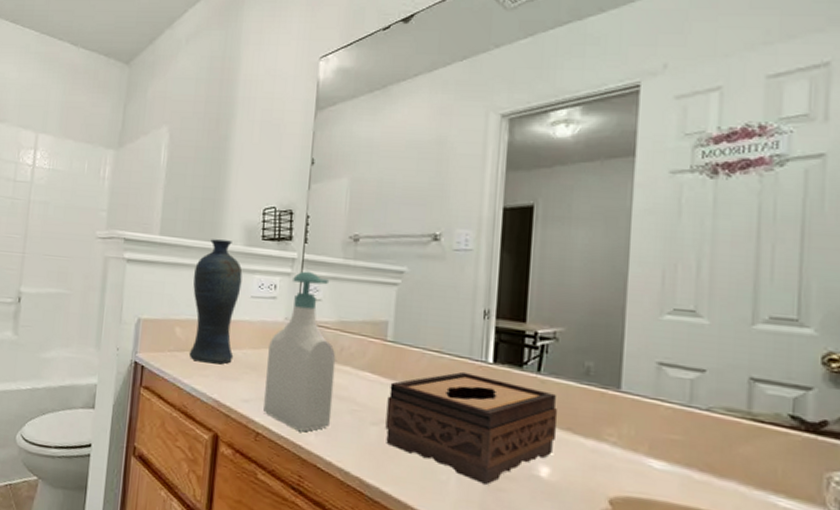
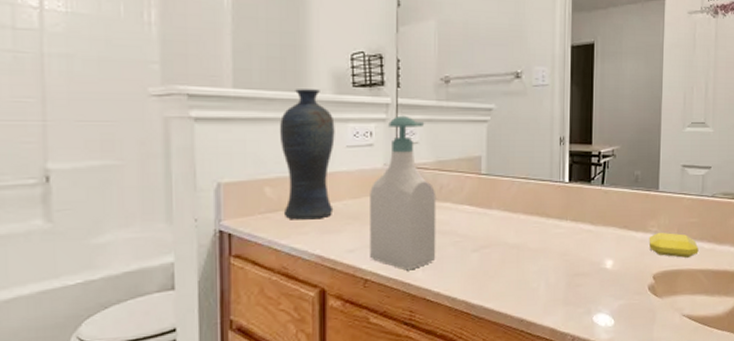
tissue box: present [385,371,558,484] -> none [485,192,617,284]
soap bar: none [603,444,684,487] -> present [648,232,699,258]

